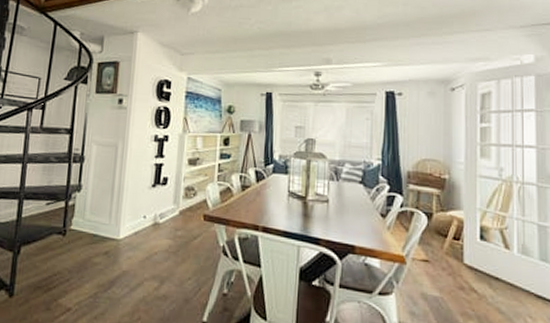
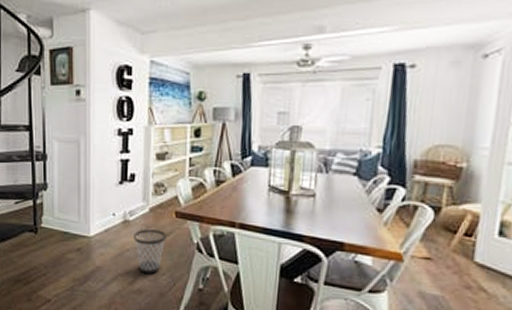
wastebasket: none [162,231,194,279] -> present [134,229,166,275]

